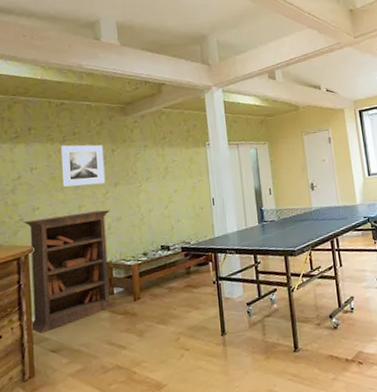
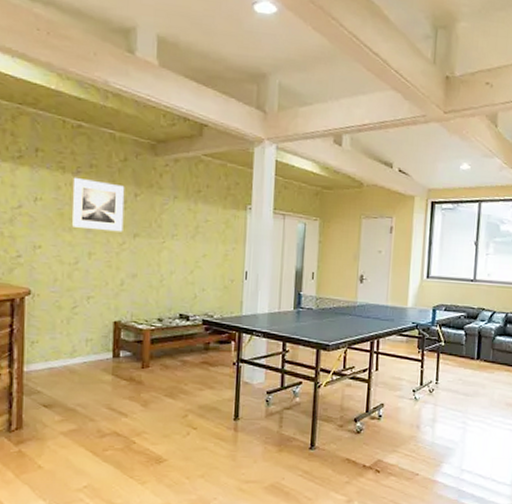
bookcase: present [23,209,116,334] -> none [21,258,126,385]

